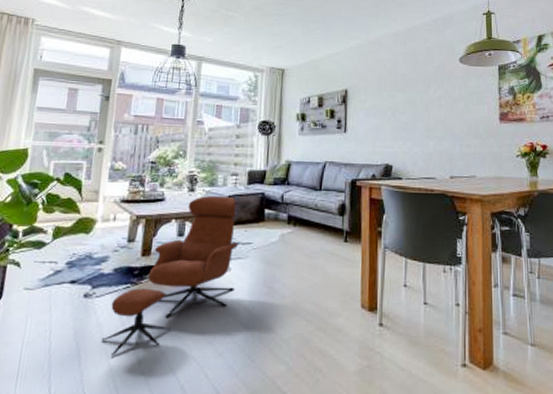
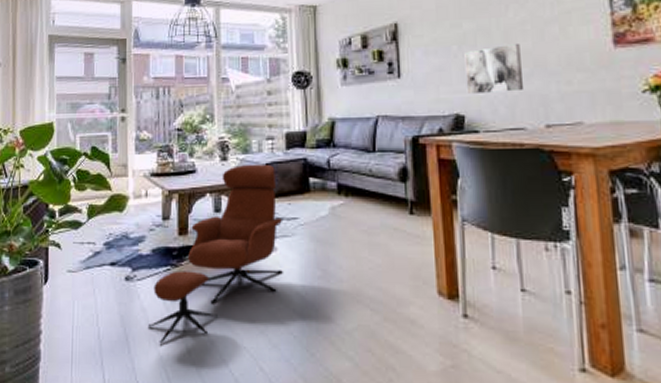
wall art: none [395,114,437,150] -> present [464,44,524,95]

